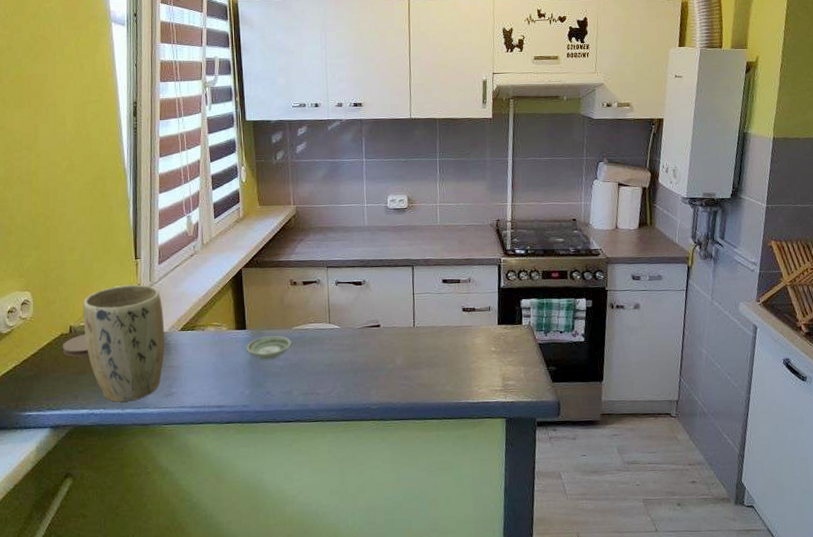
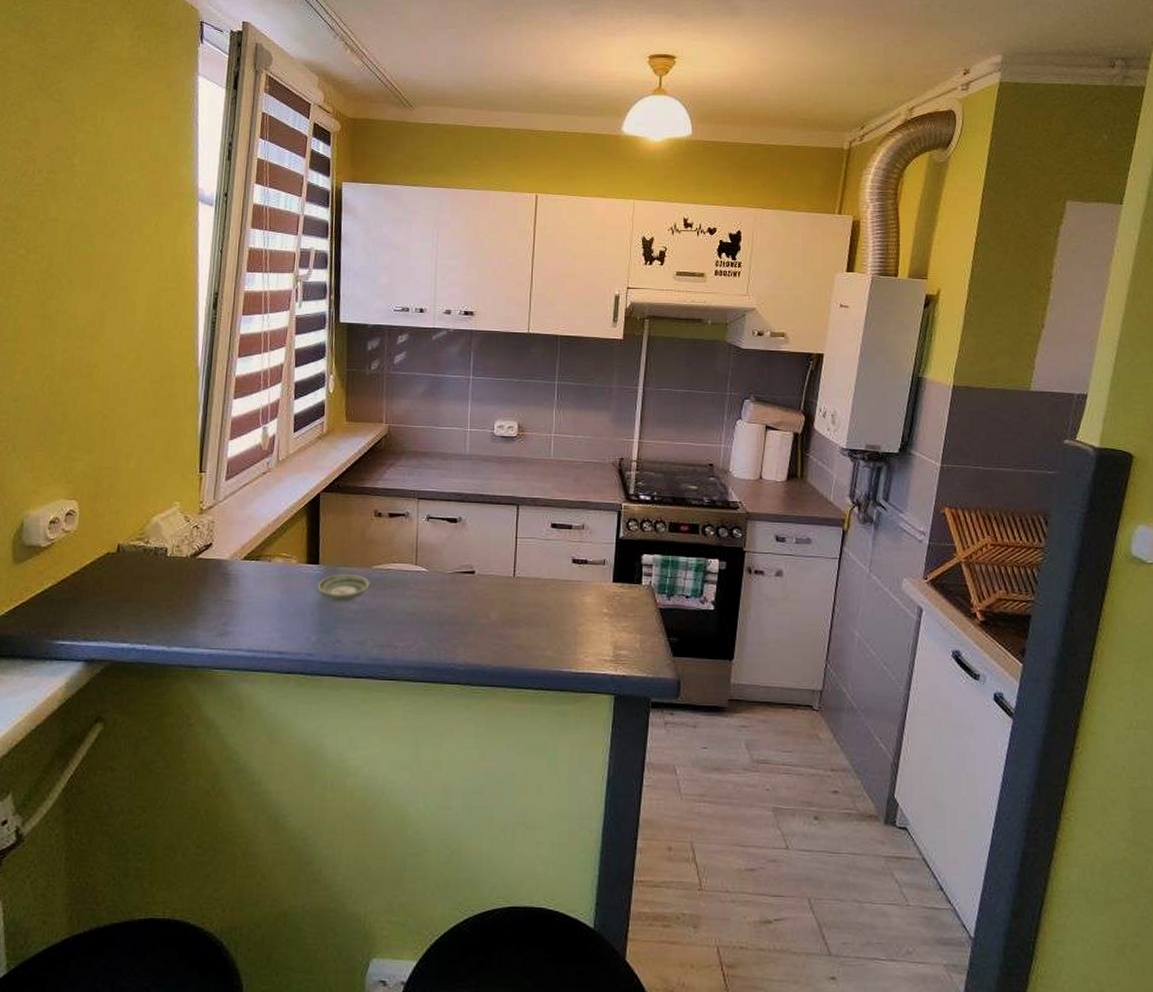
coaster: present [62,334,90,358] -> none [107,554,137,582]
plant pot: present [82,284,165,402] -> none [133,501,226,638]

